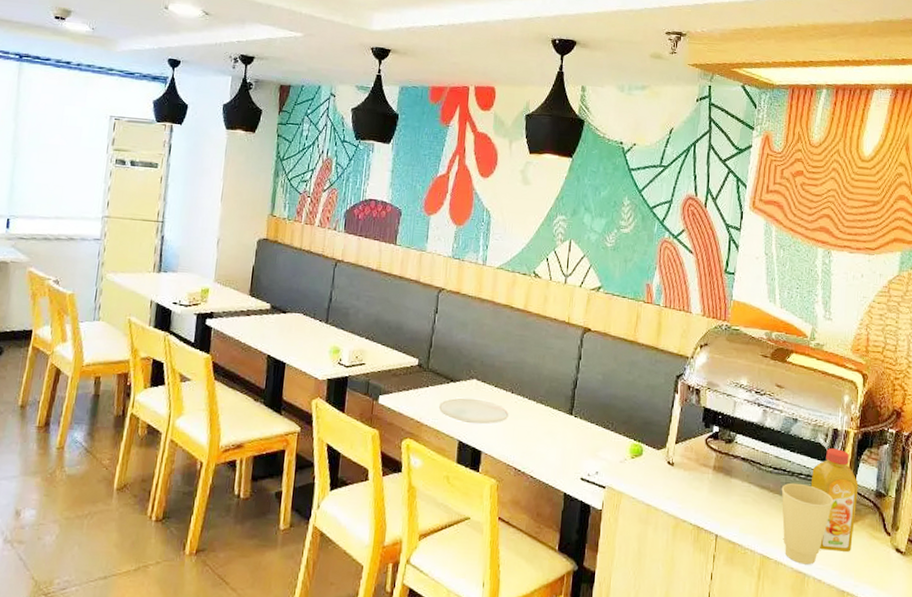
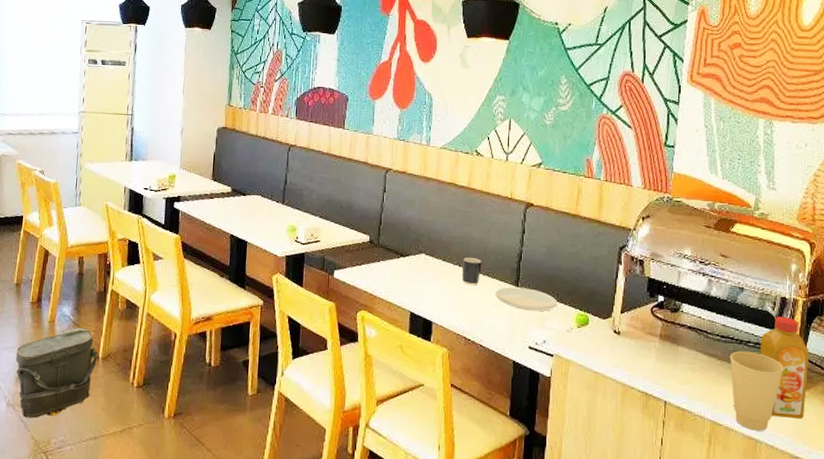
bag: none [16,455,114,556] -> present [15,327,100,418]
plate: present [438,397,509,425] -> none [389,271,457,297]
mug: none [514,383,536,414] -> present [461,256,482,286]
plate: none [548,415,612,442] -> present [495,287,558,312]

